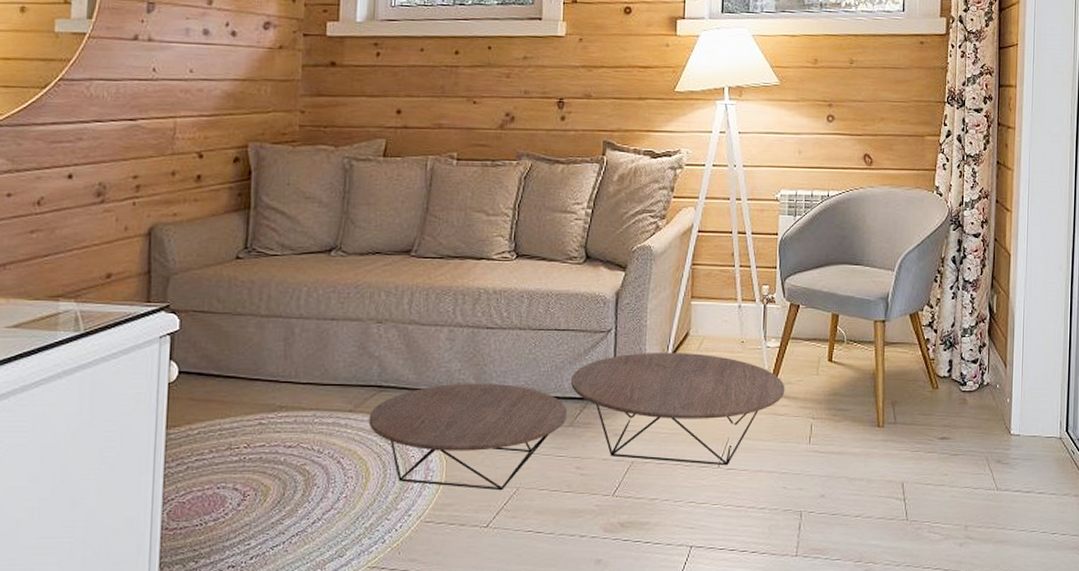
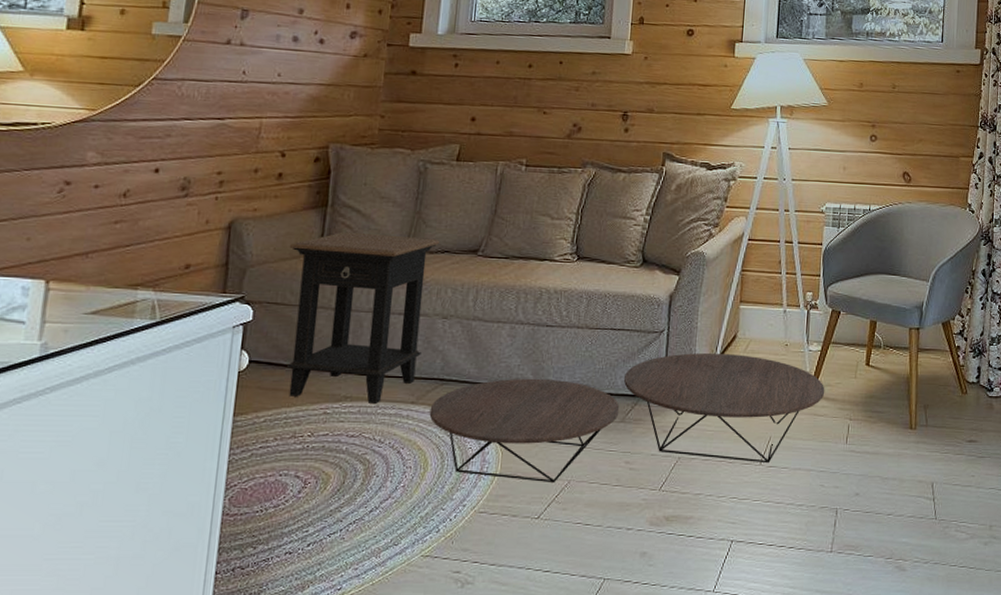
side table: none [212,235,371,414] -> present [286,231,440,405]

